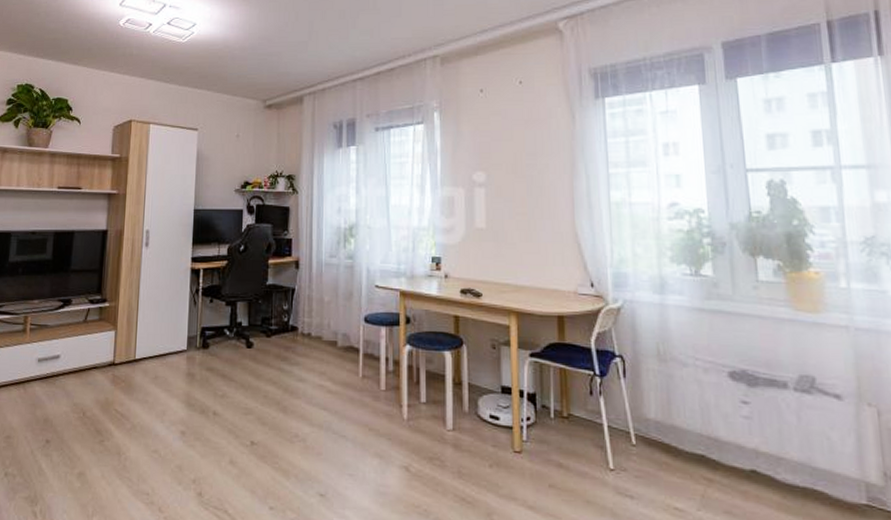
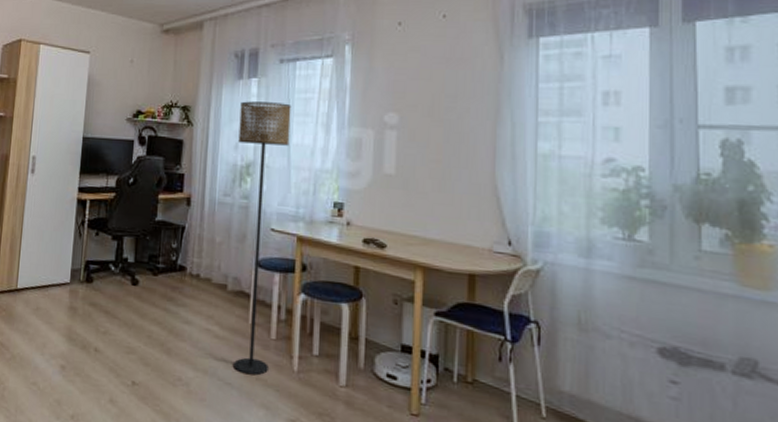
floor lamp: none [341,168,388,426] -> present [234,101,292,376]

